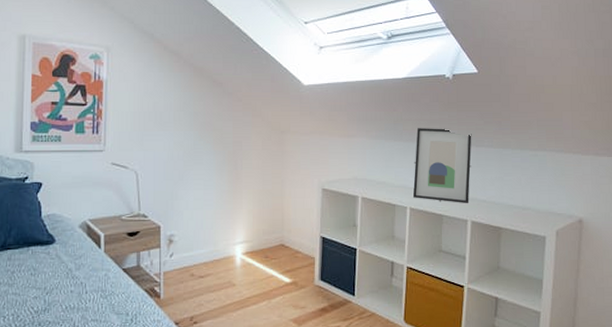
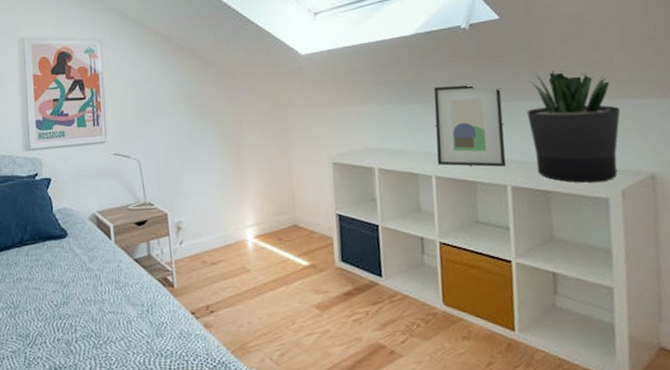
planter: none [491,123,563,222] -> present [527,70,621,183]

